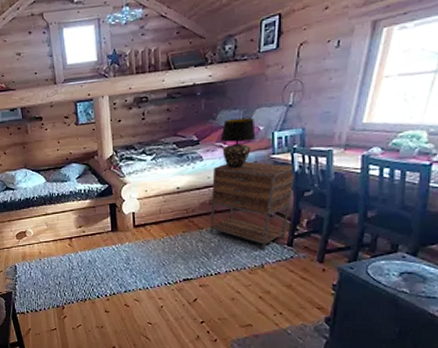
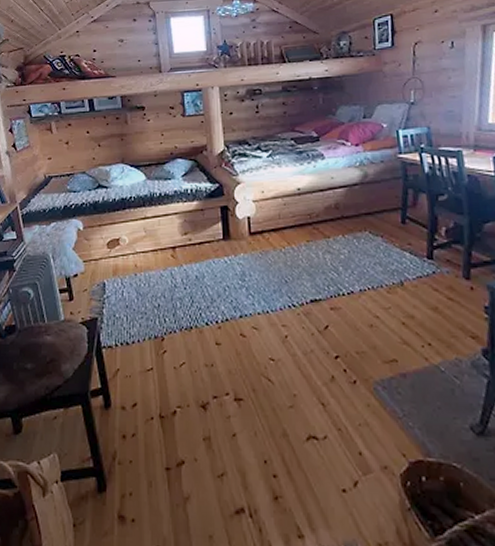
nightstand: present [210,161,295,250] -> none [336,161,426,263]
table lamp: present [221,117,256,169] -> none [342,114,380,169]

